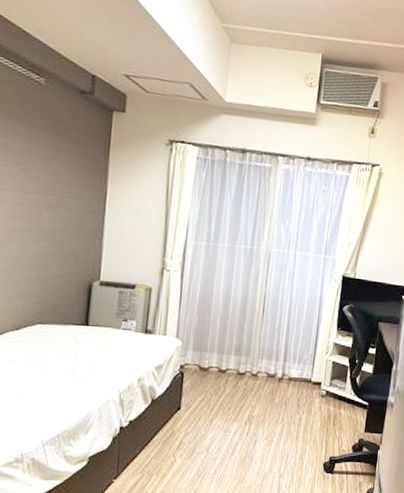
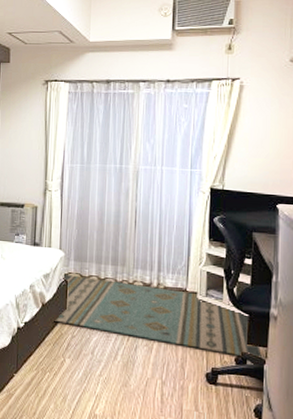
rug: none [166,366,378,446] -> present [55,274,263,360]

